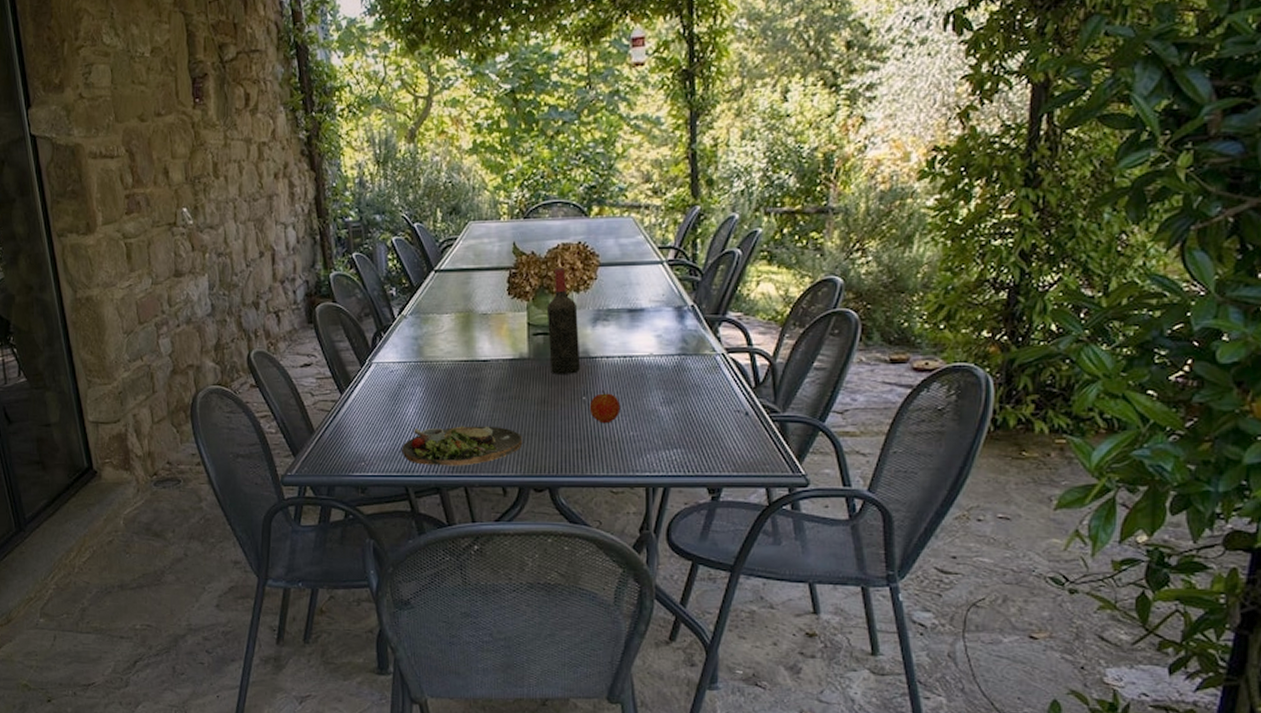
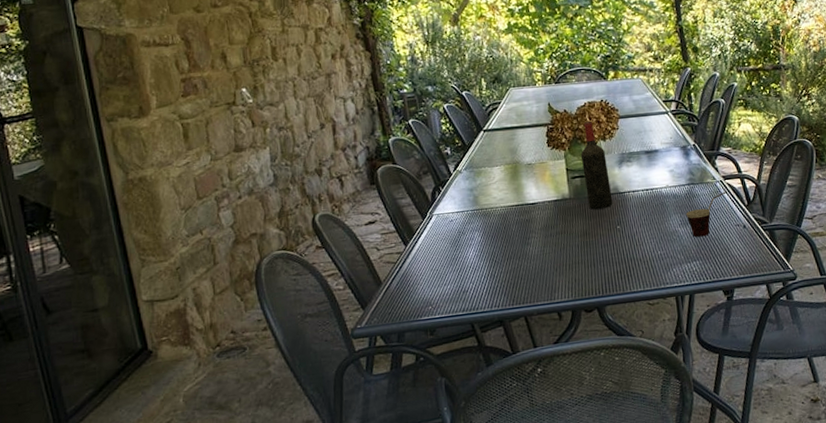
dinner plate: present [402,426,523,466] -> none [465,259,572,302]
fruit: present [589,390,621,424] -> none [623,219,649,247]
cup: none [671,367,729,421] -> present [686,191,727,237]

